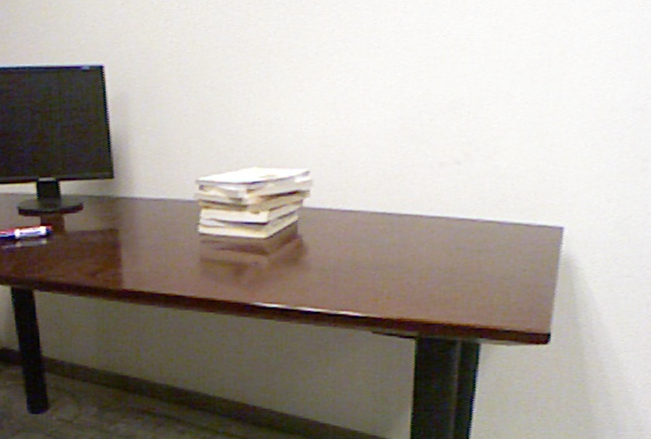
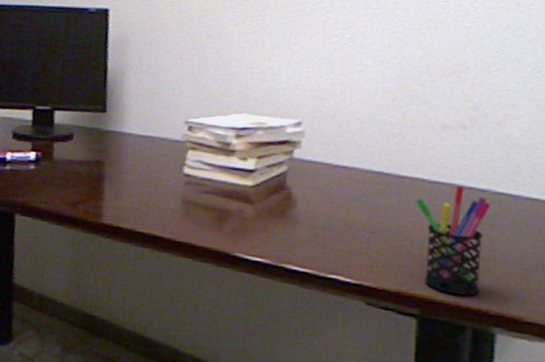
pen holder: none [415,218,480,315] -> present [416,185,491,296]

